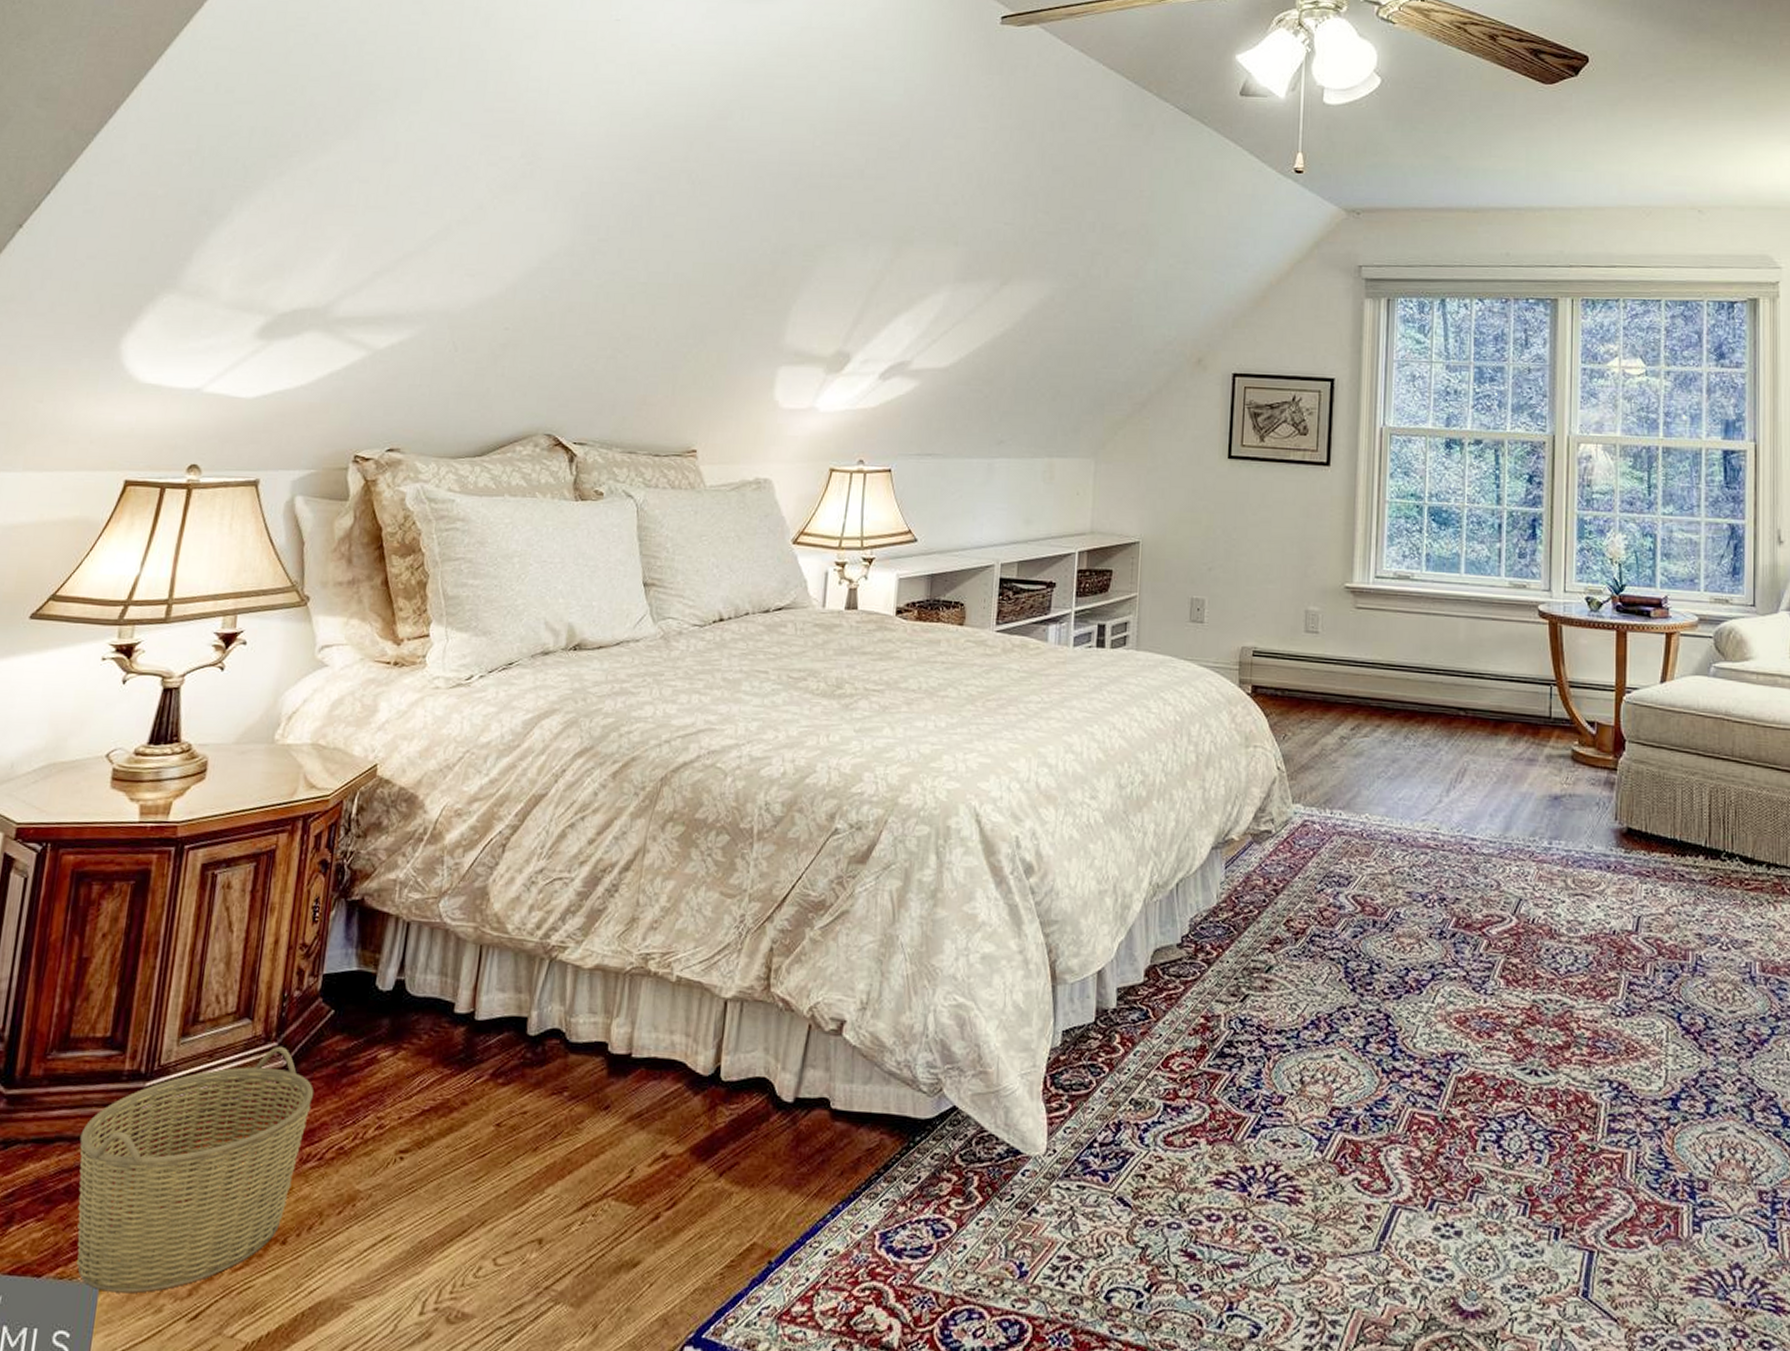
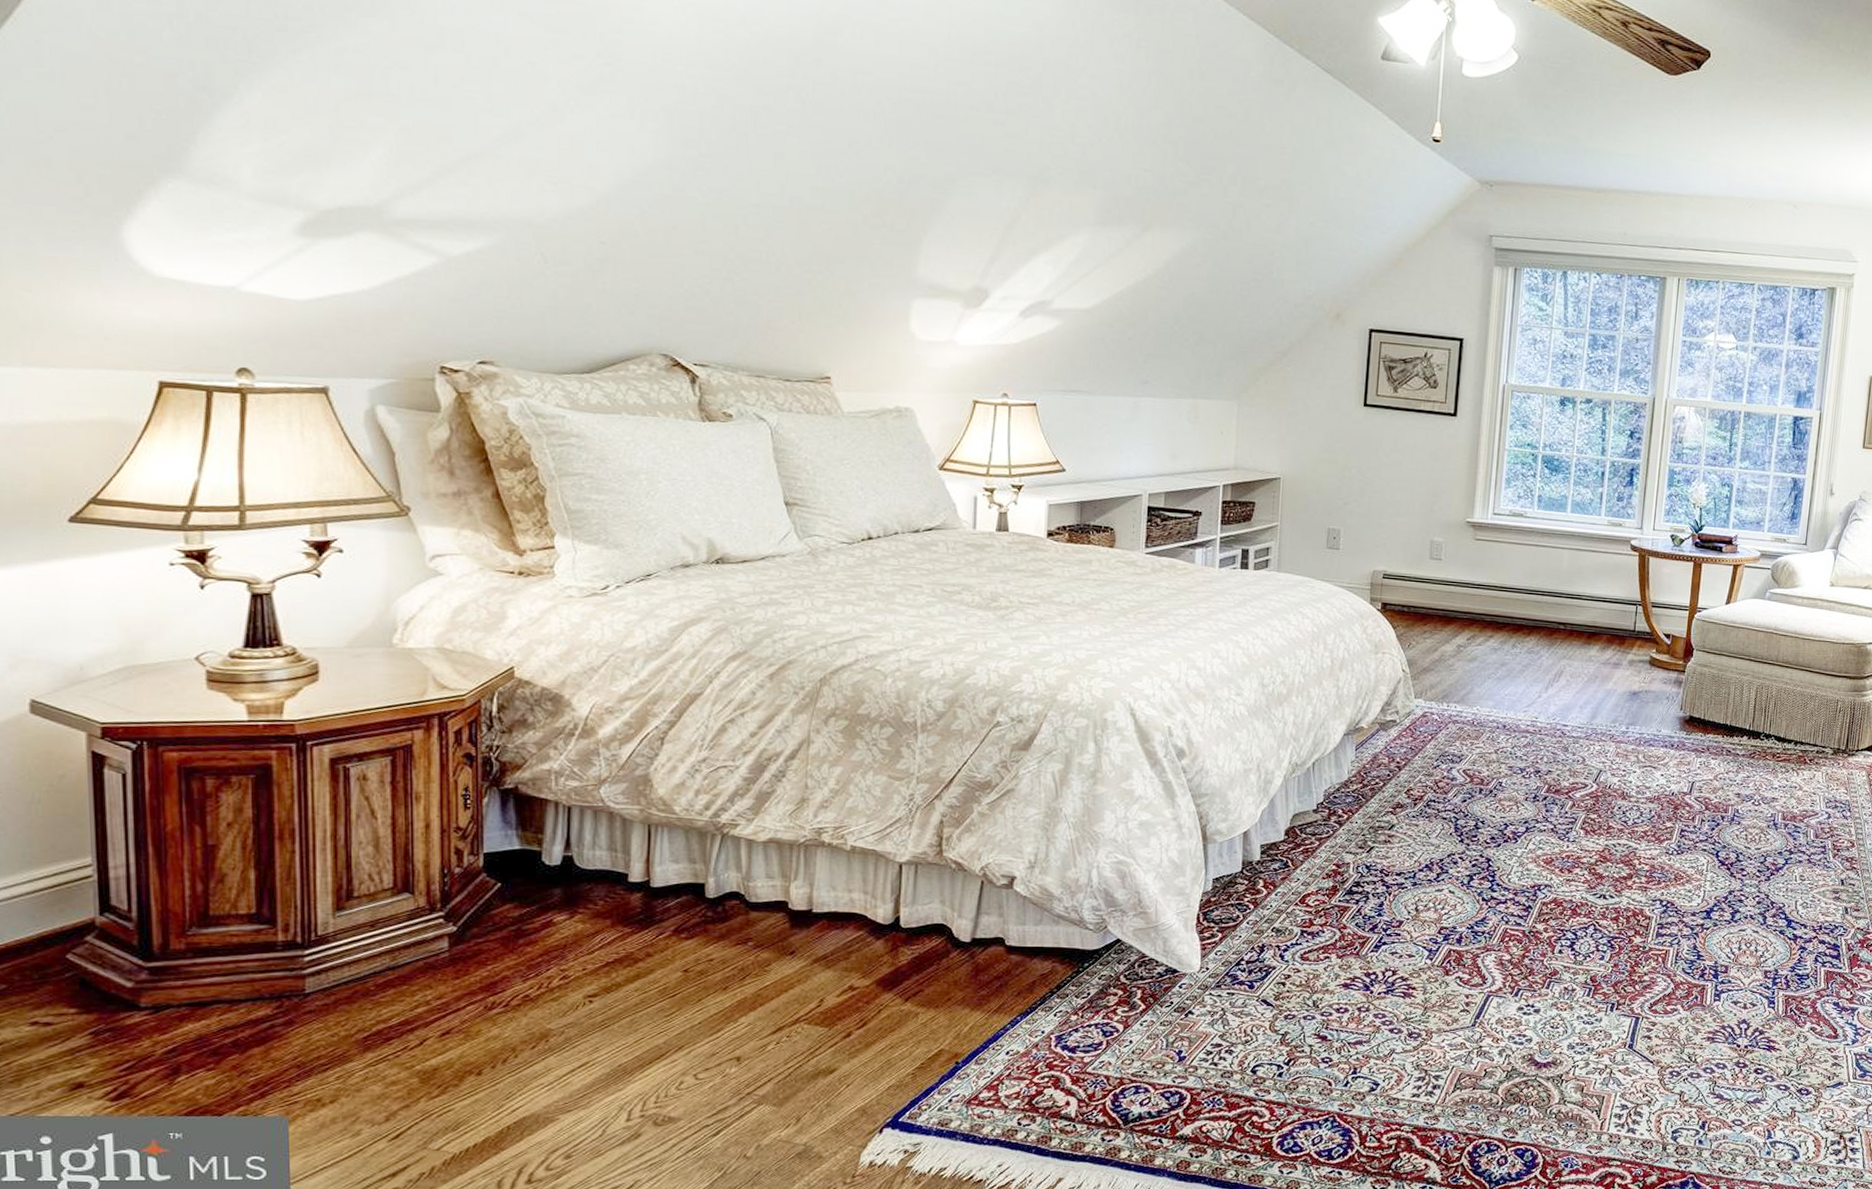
basket: present [77,1046,314,1294] -> none [240,915,491,1123]

